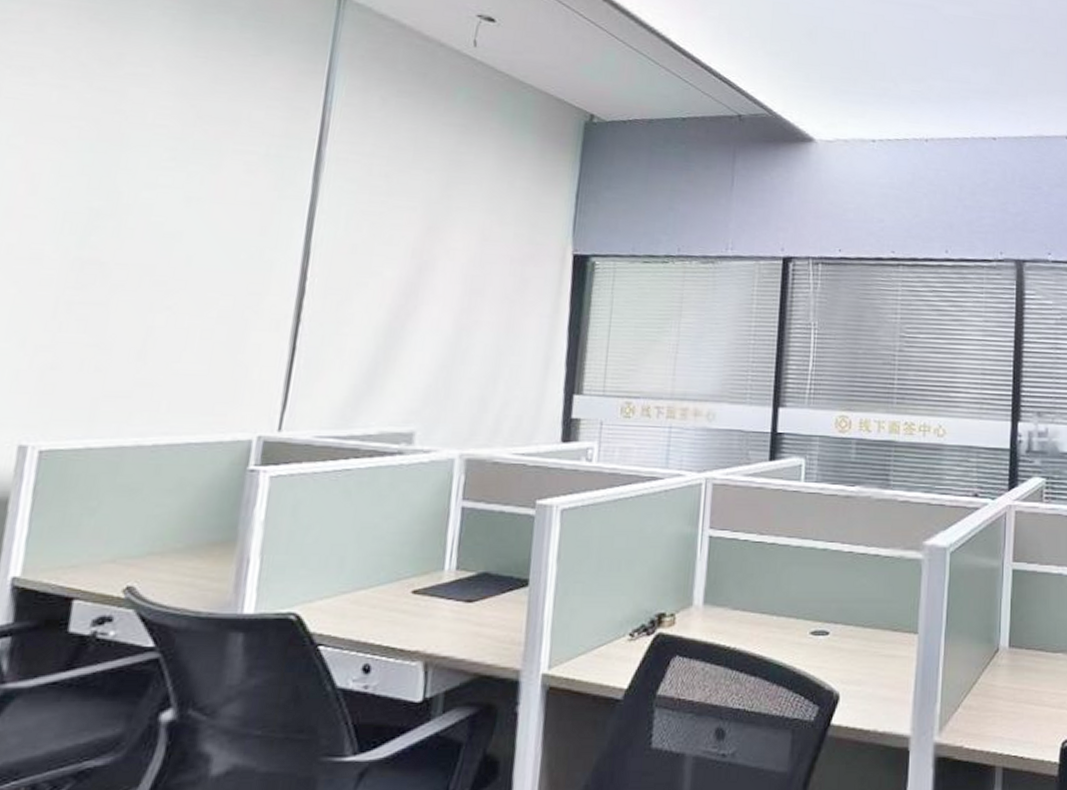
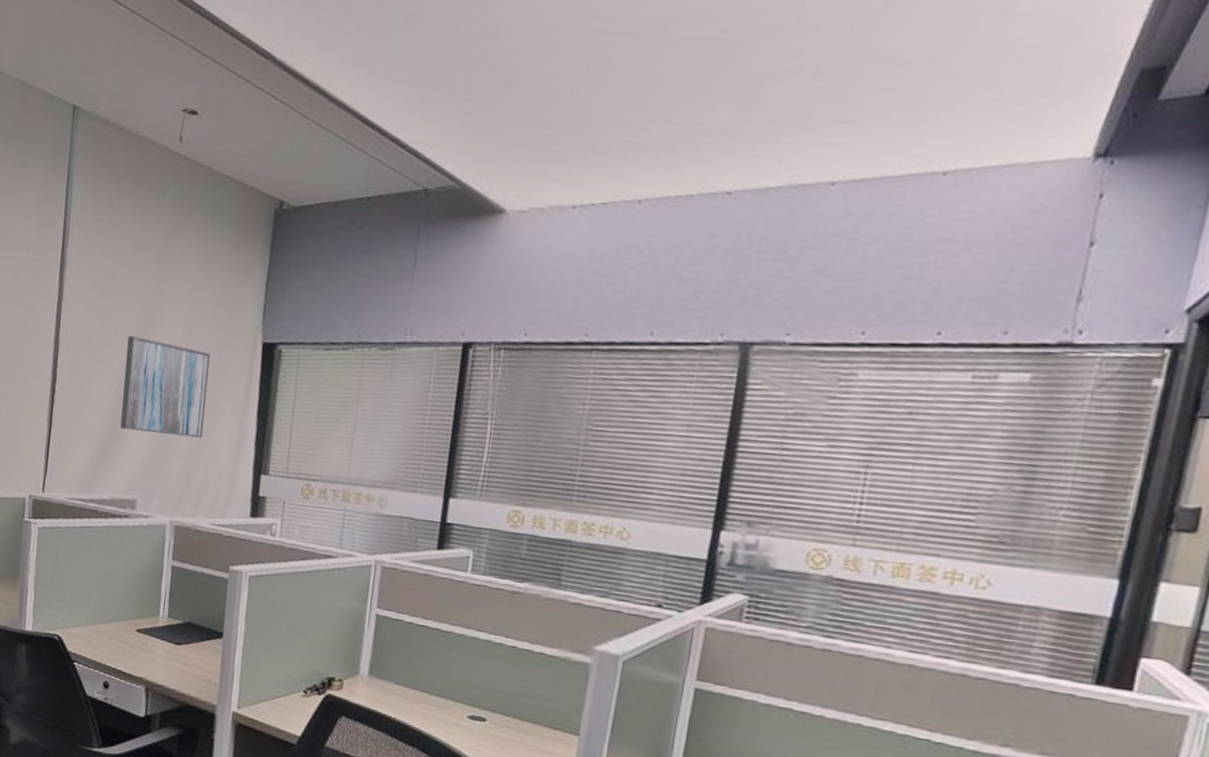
wall art: none [393,244,511,357] -> present [120,335,210,438]

